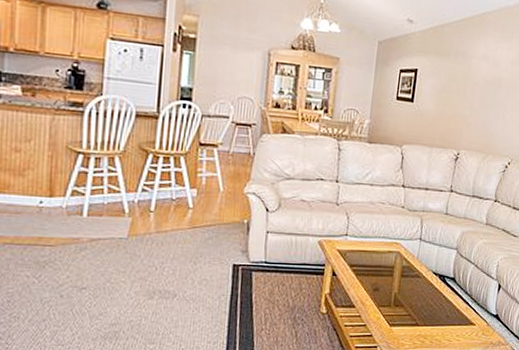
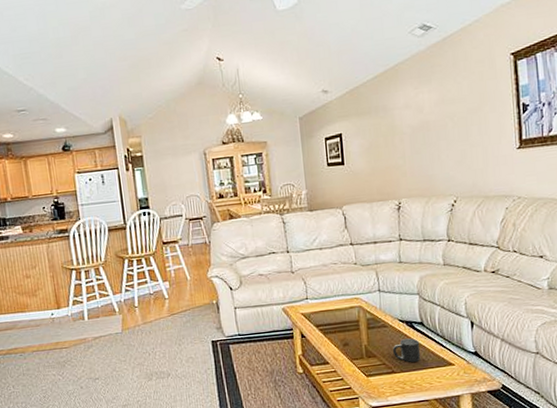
mug: none [420,292,448,317] -> present [392,338,420,362]

